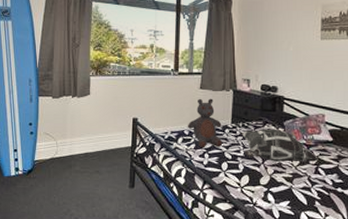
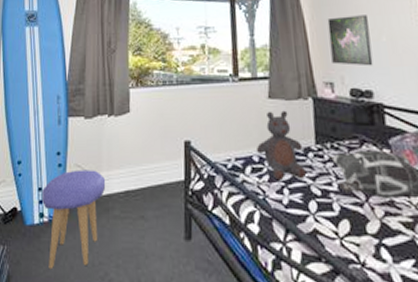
stool: none [17,137,70,208] -> present [42,170,106,270]
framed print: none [251,29,281,69] -> present [327,15,373,66]

